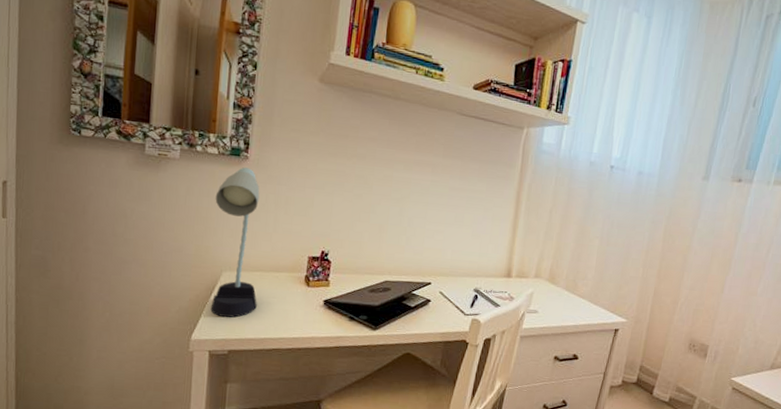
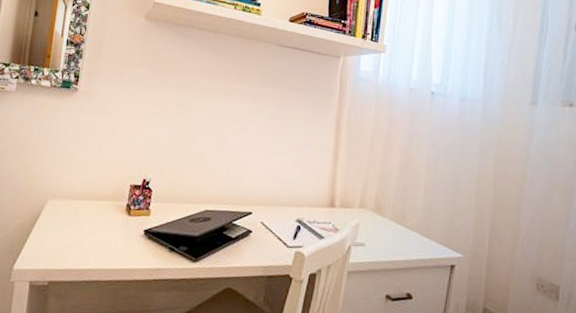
desk lamp: present [210,167,260,318] -> none [34,99,87,247]

